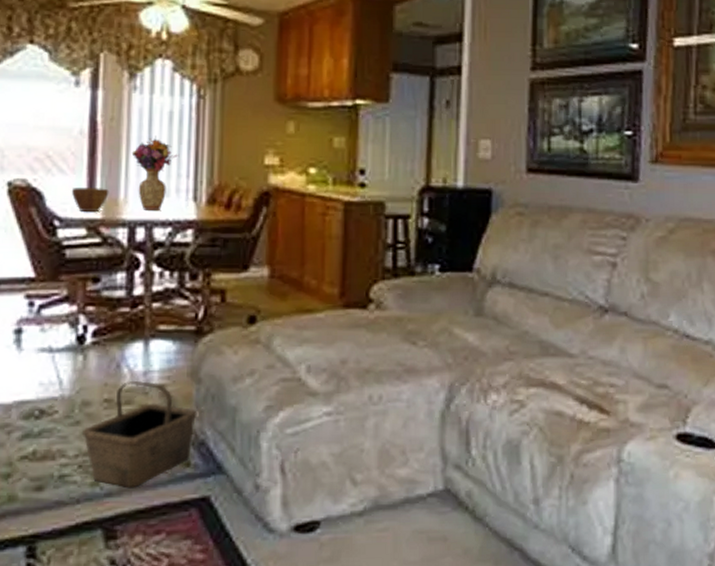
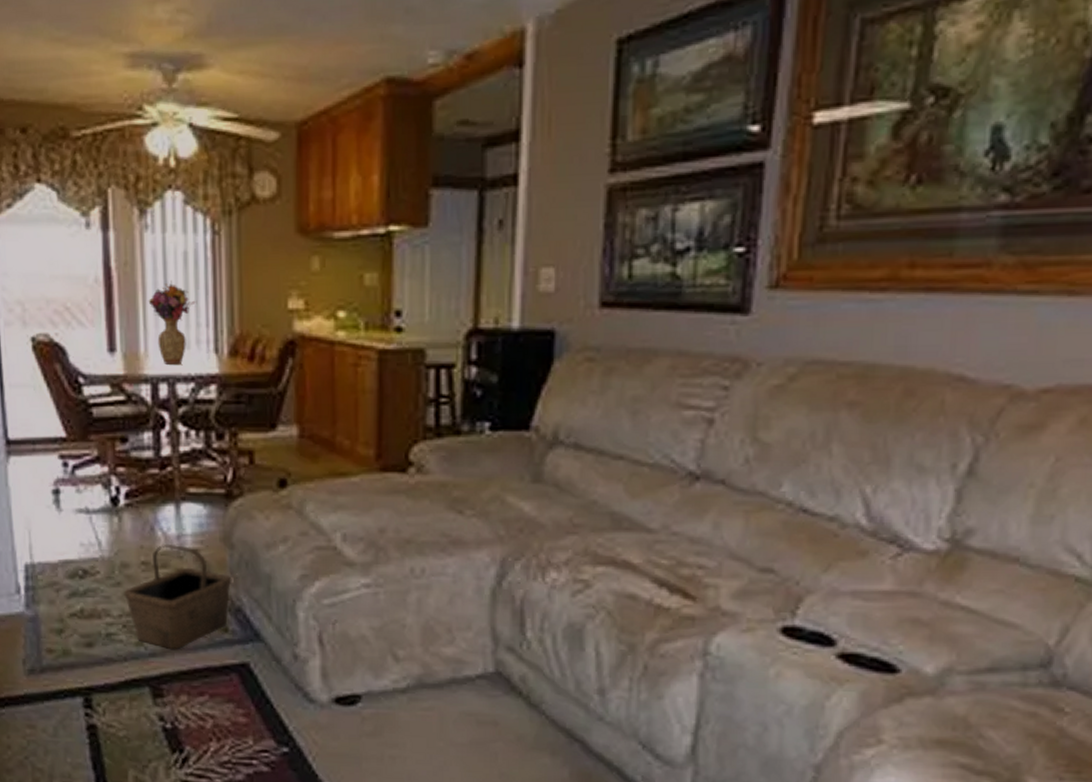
bowl: present [71,188,109,211] -> none [92,341,129,367]

